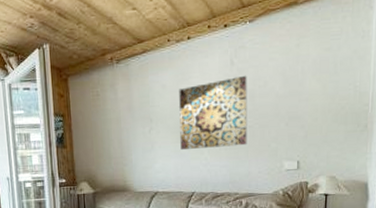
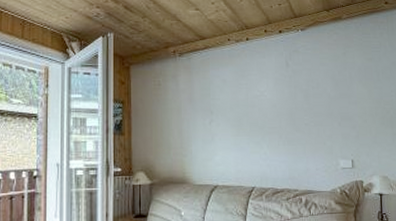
wall art: present [179,75,247,150] -> none [239,76,304,143]

